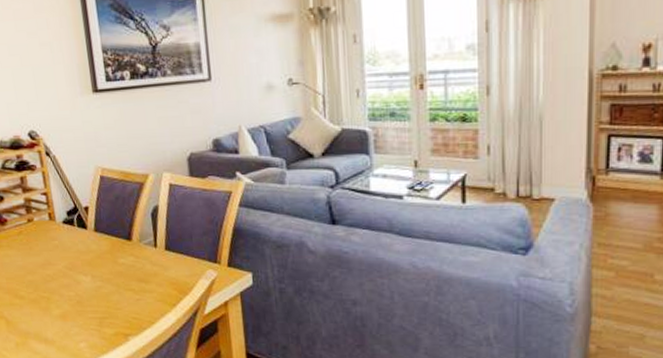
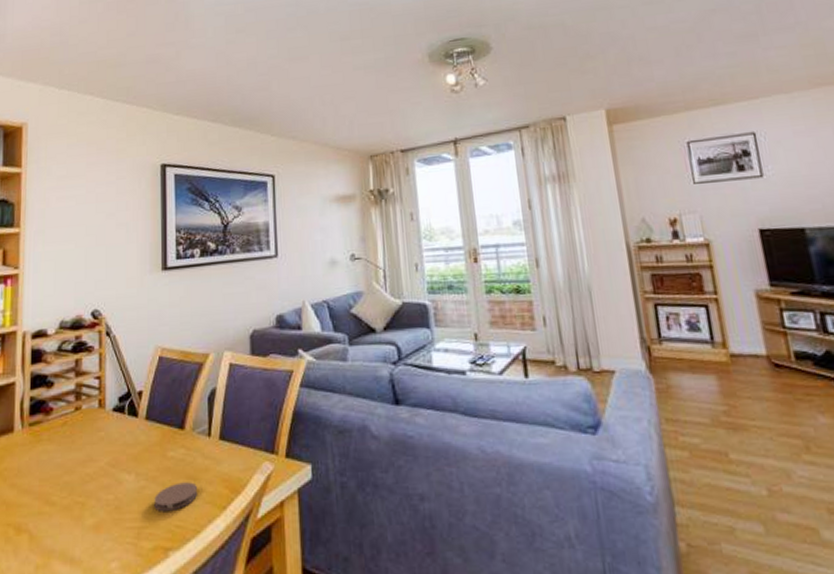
coaster: none [110,284,149,307] -> present [154,482,198,512]

